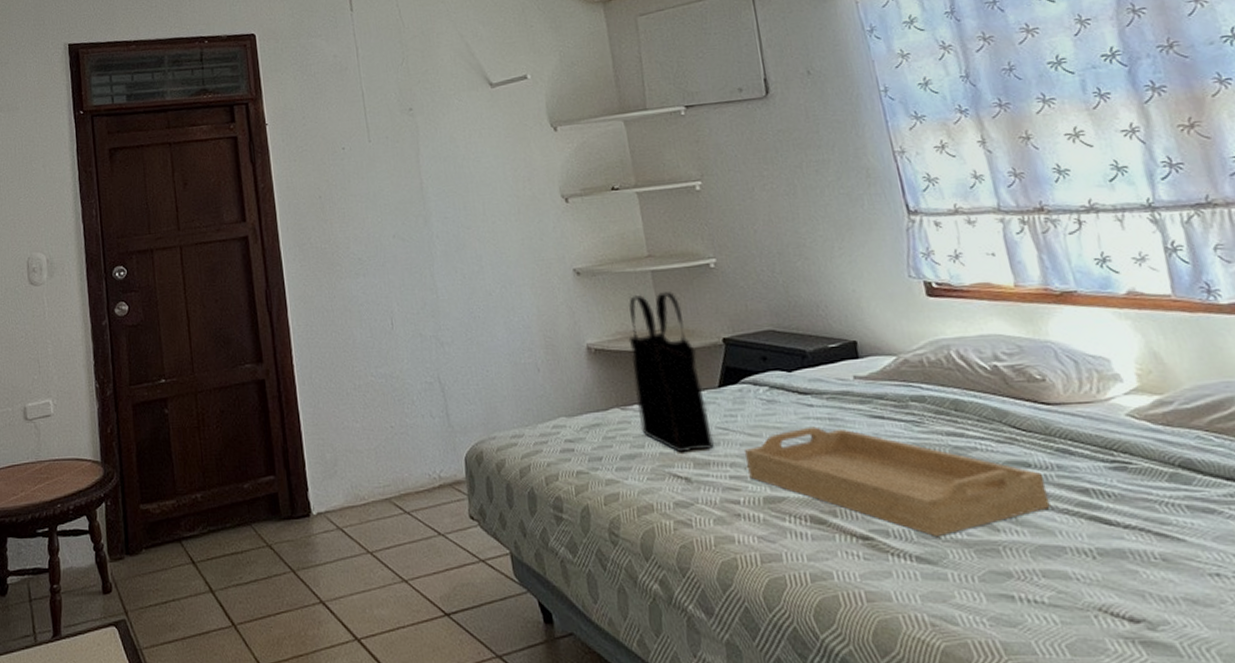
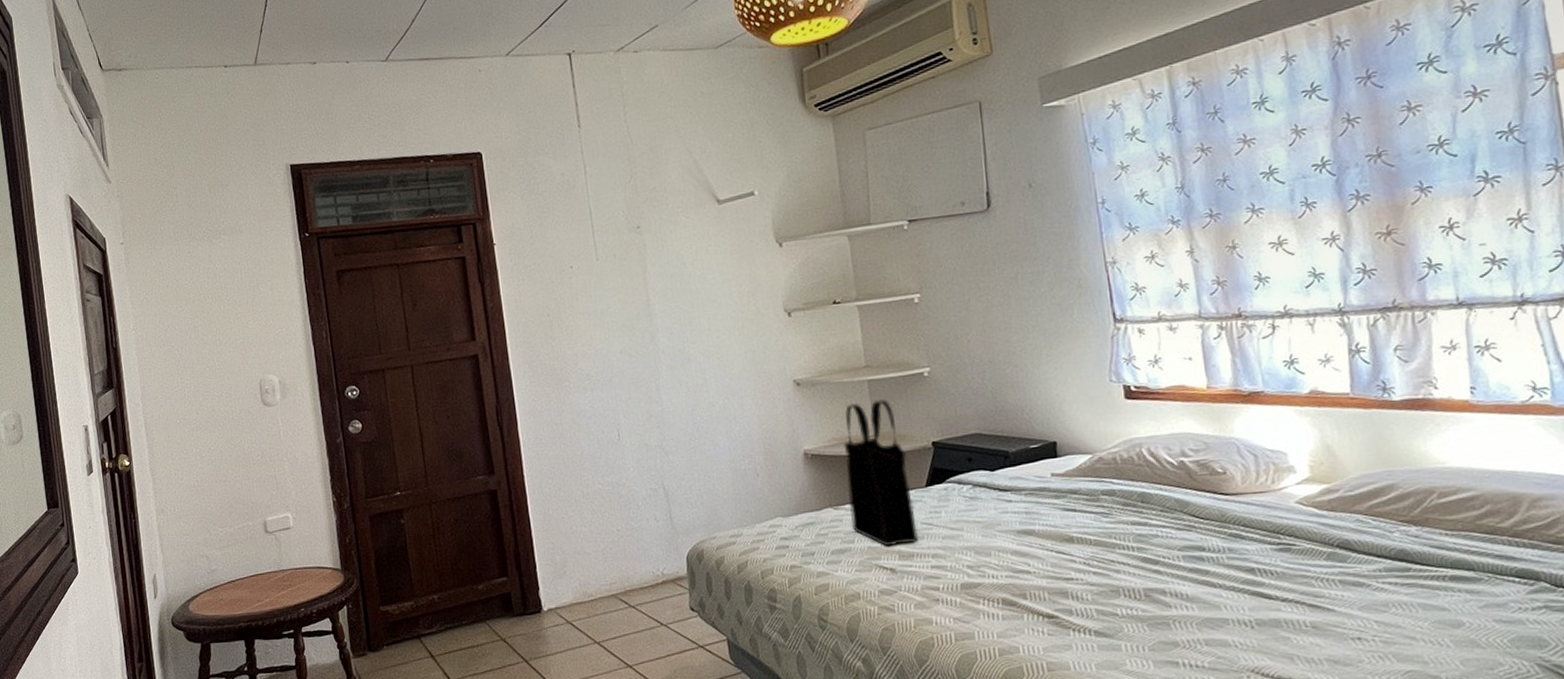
serving tray: present [745,426,1050,538] -> none [947,520,1219,614]

